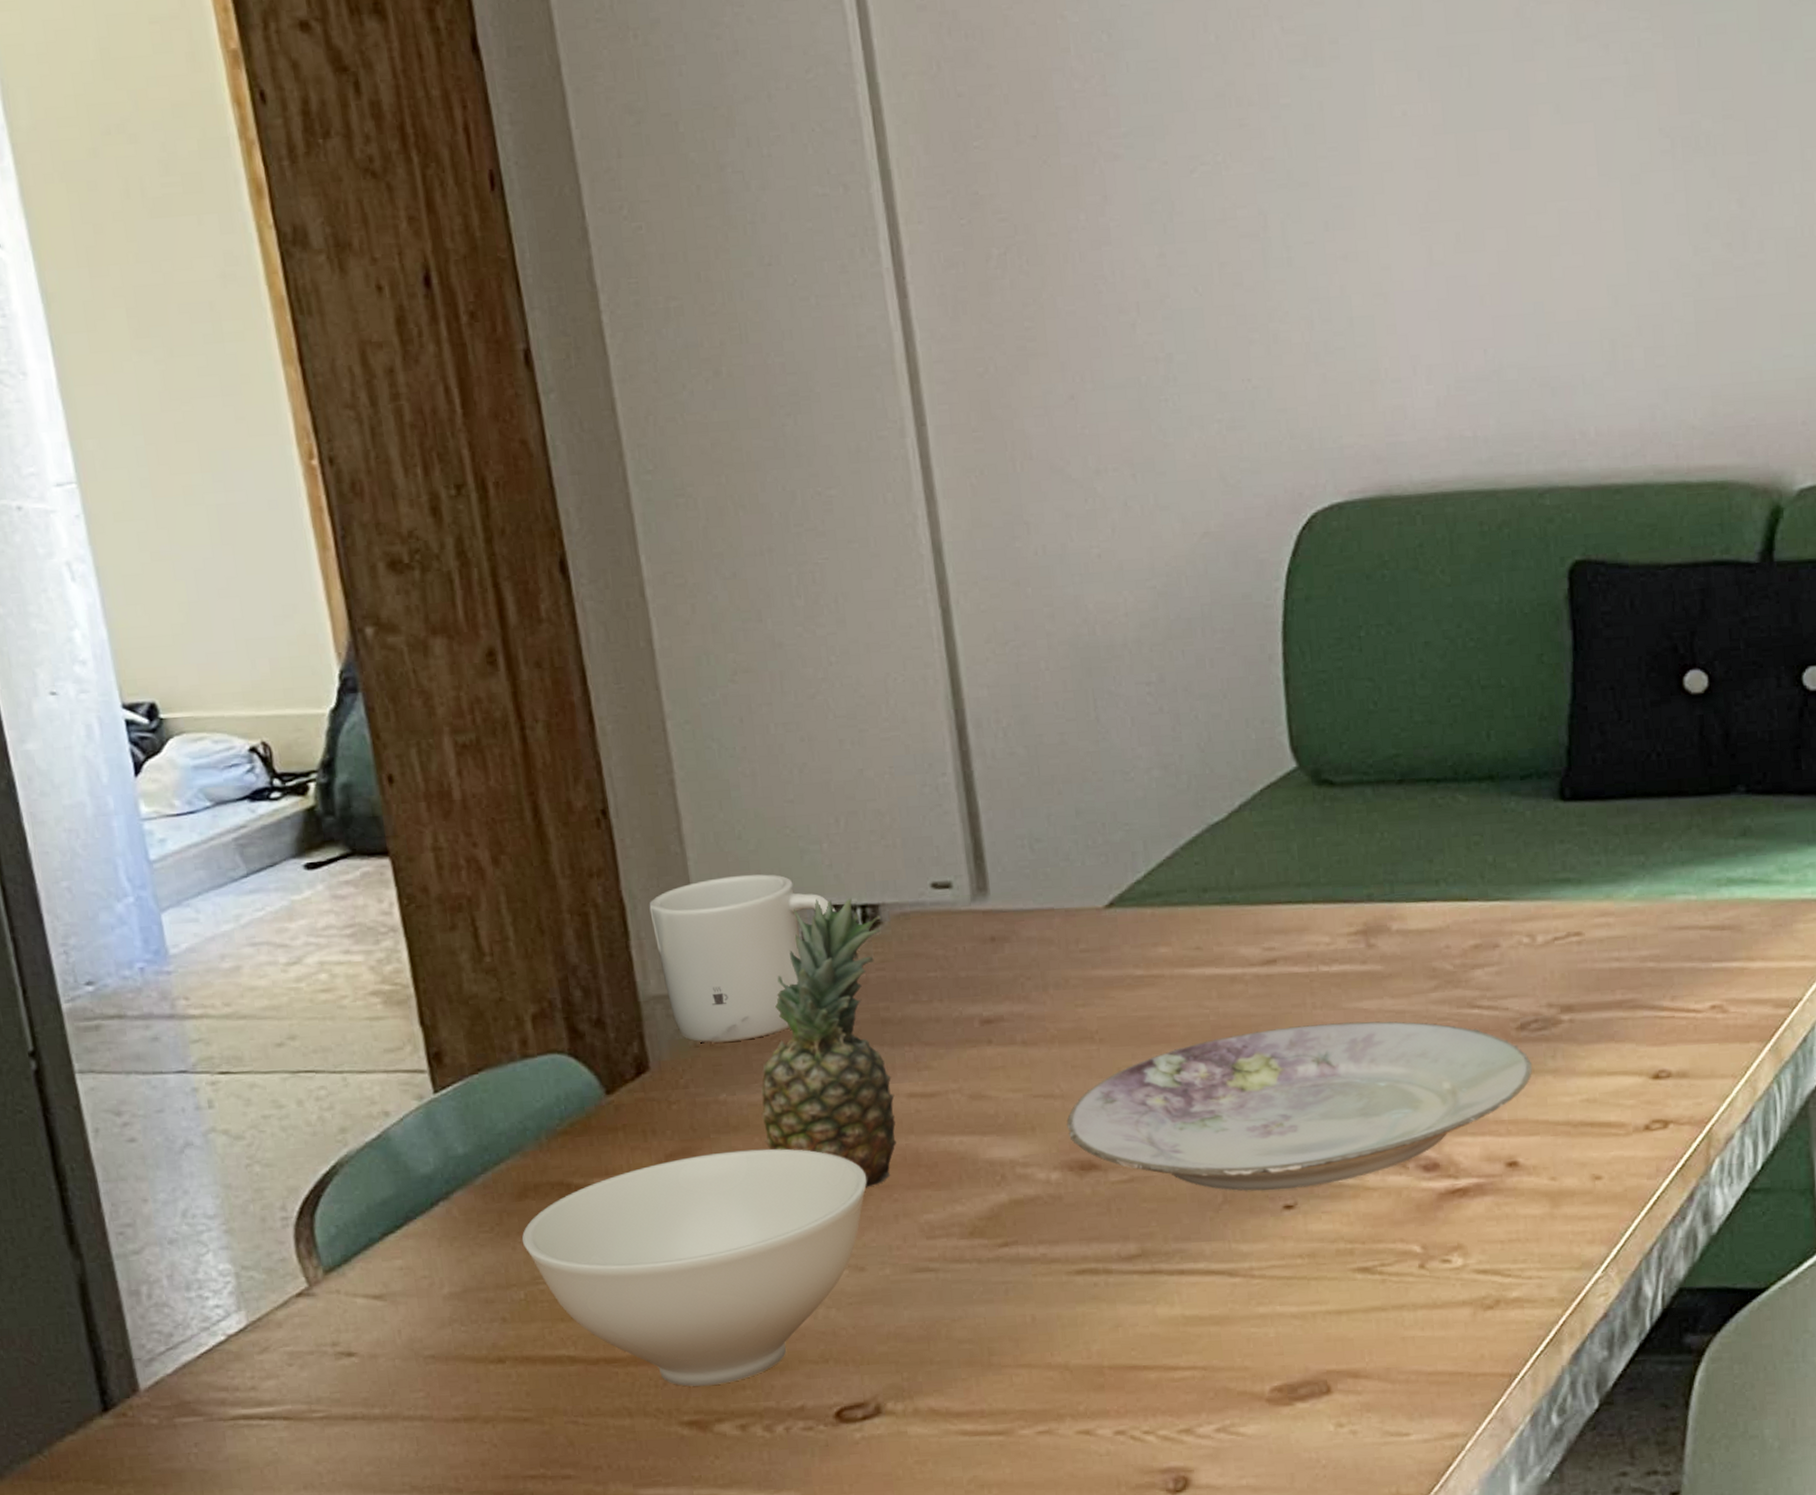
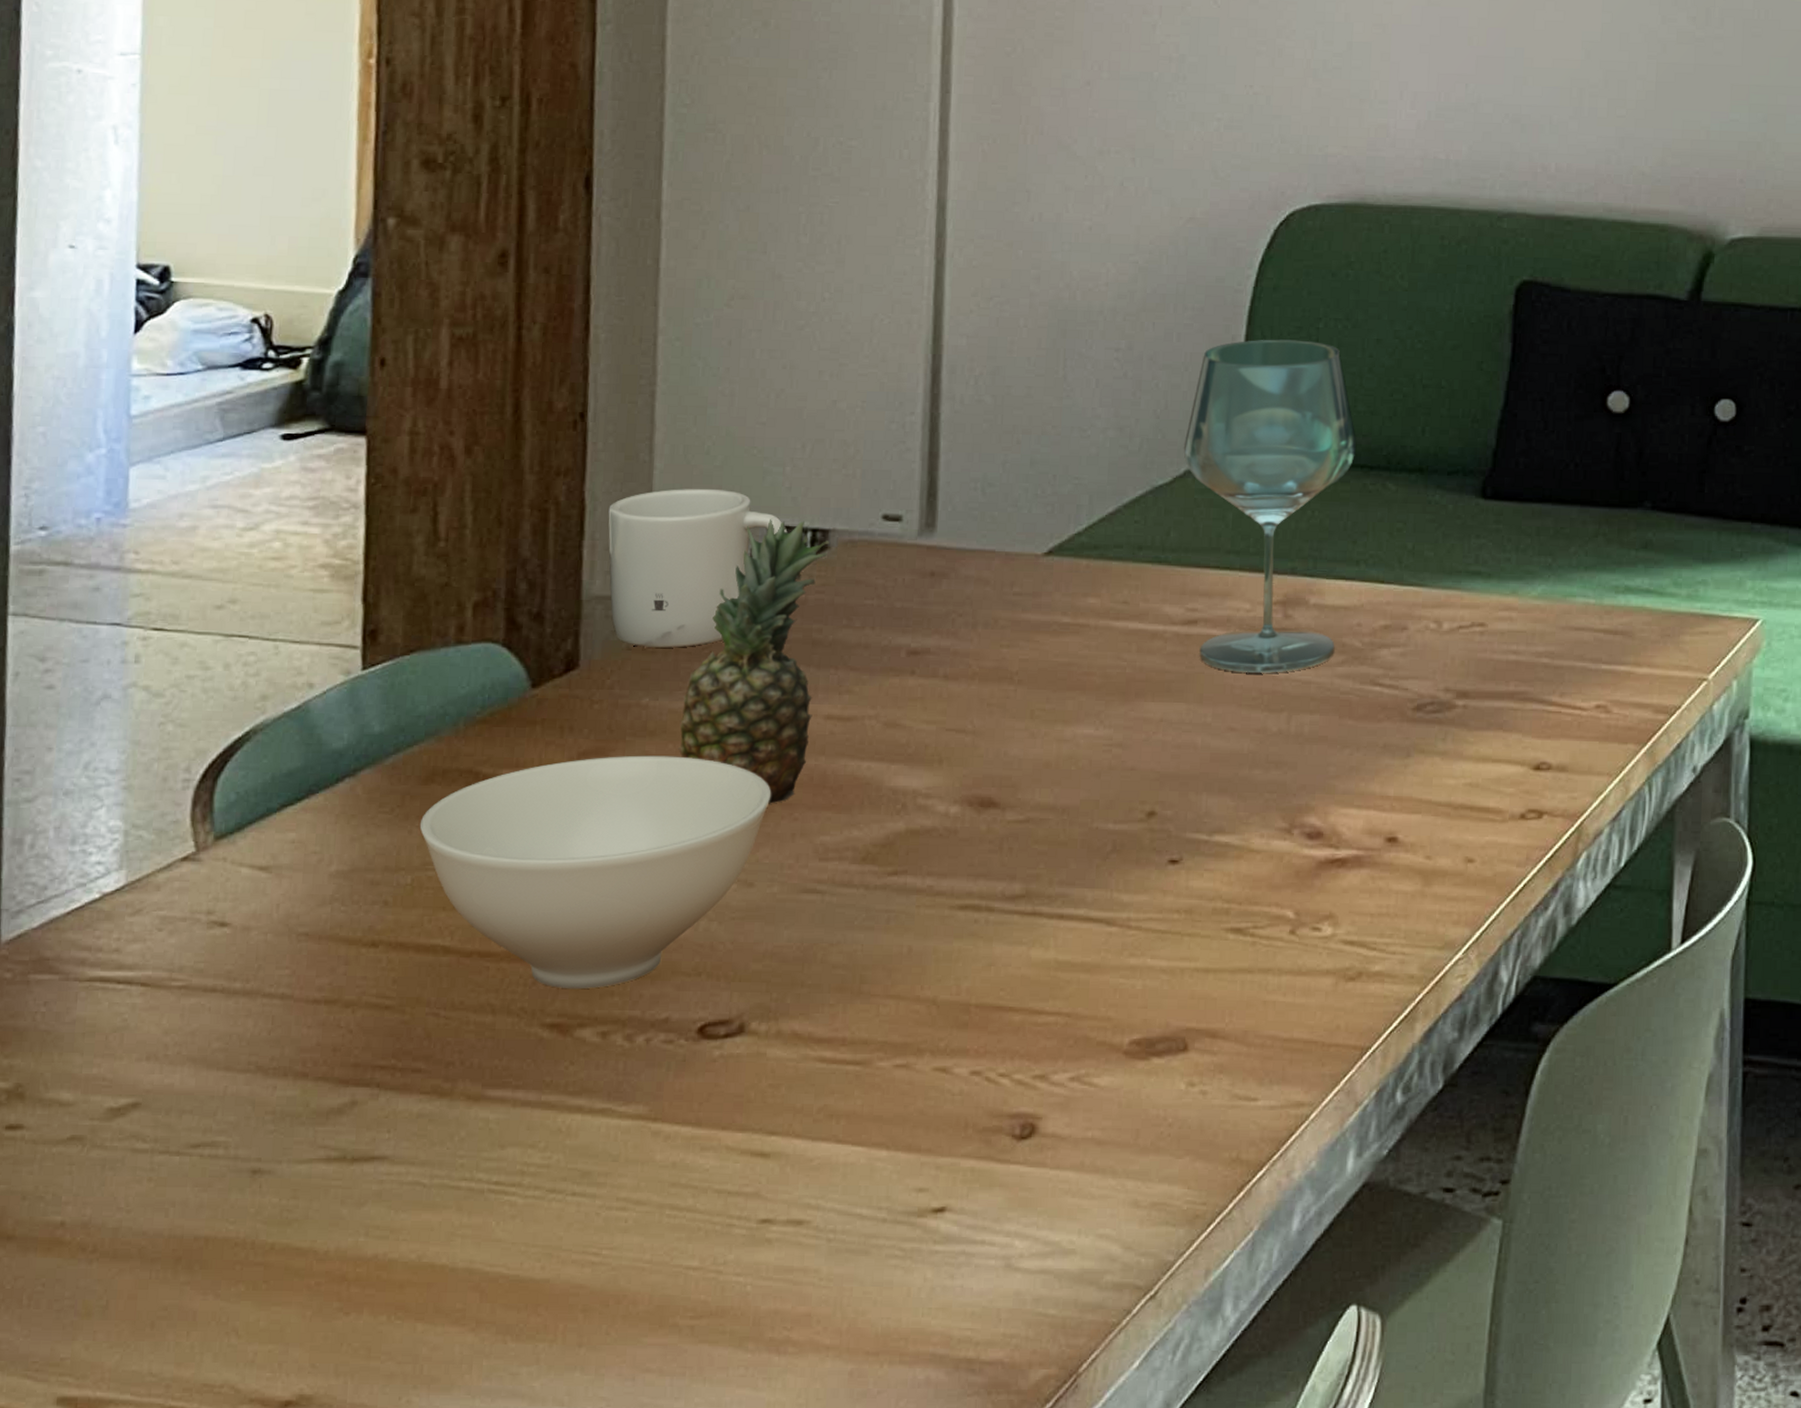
plate: present [1066,1021,1533,1191] -> none [973,686,1424,844]
wine glass: none [1234,652,1426,1009] -> present [1183,339,1357,673]

